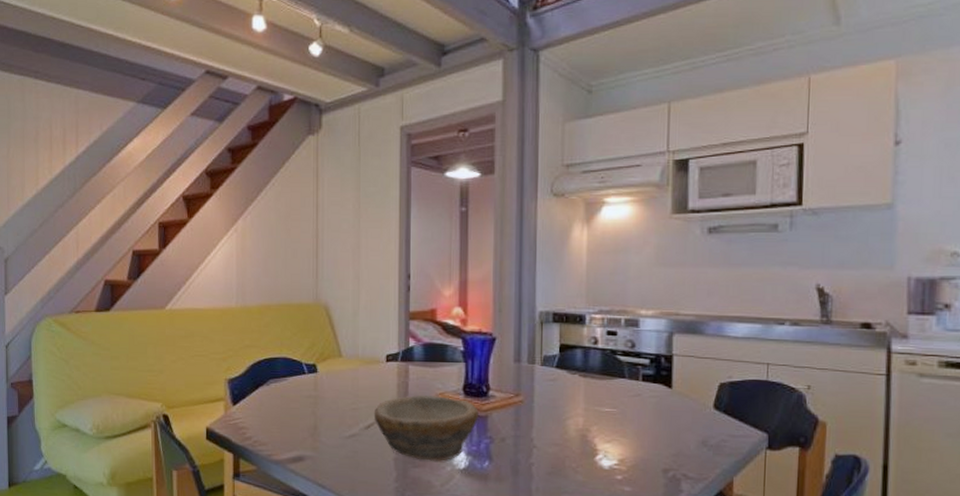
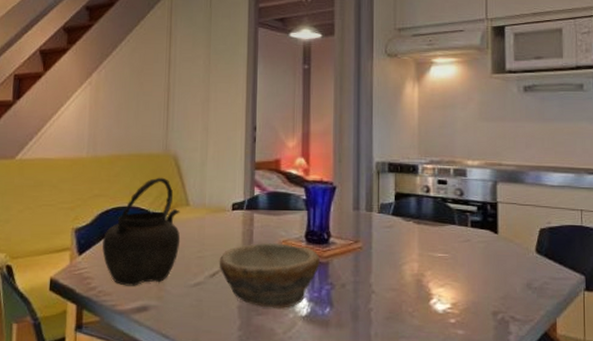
kettle: none [256,327,334,437] -> present [102,177,181,286]

